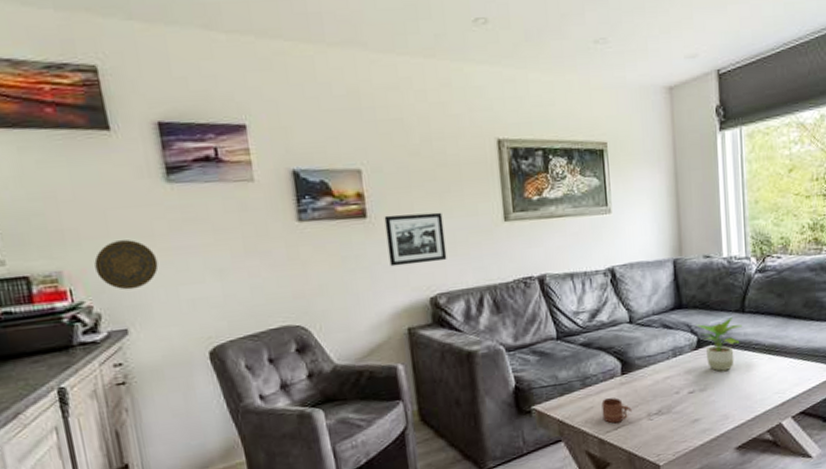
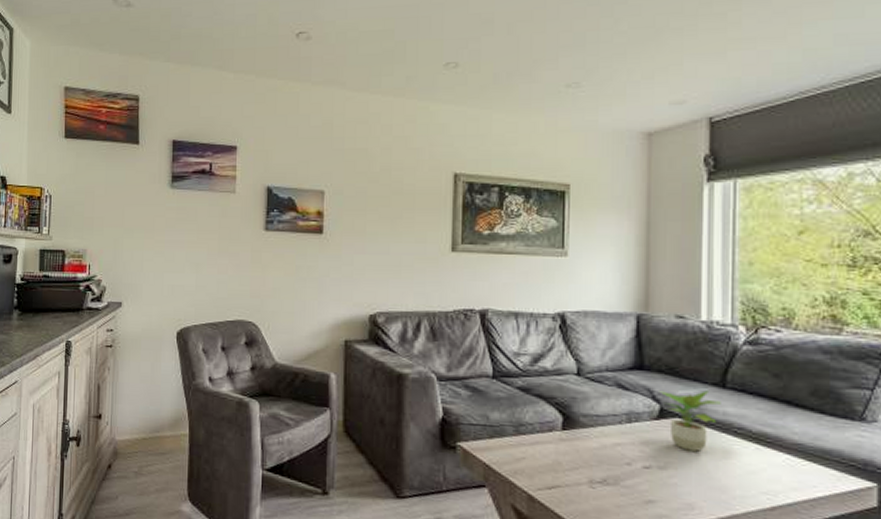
decorative plate: present [94,240,159,290] -> none [109,231,153,271]
picture frame: present [384,212,447,267] -> none [337,234,392,282]
mug: present [601,397,632,424] -> none [535,452,570,482]

